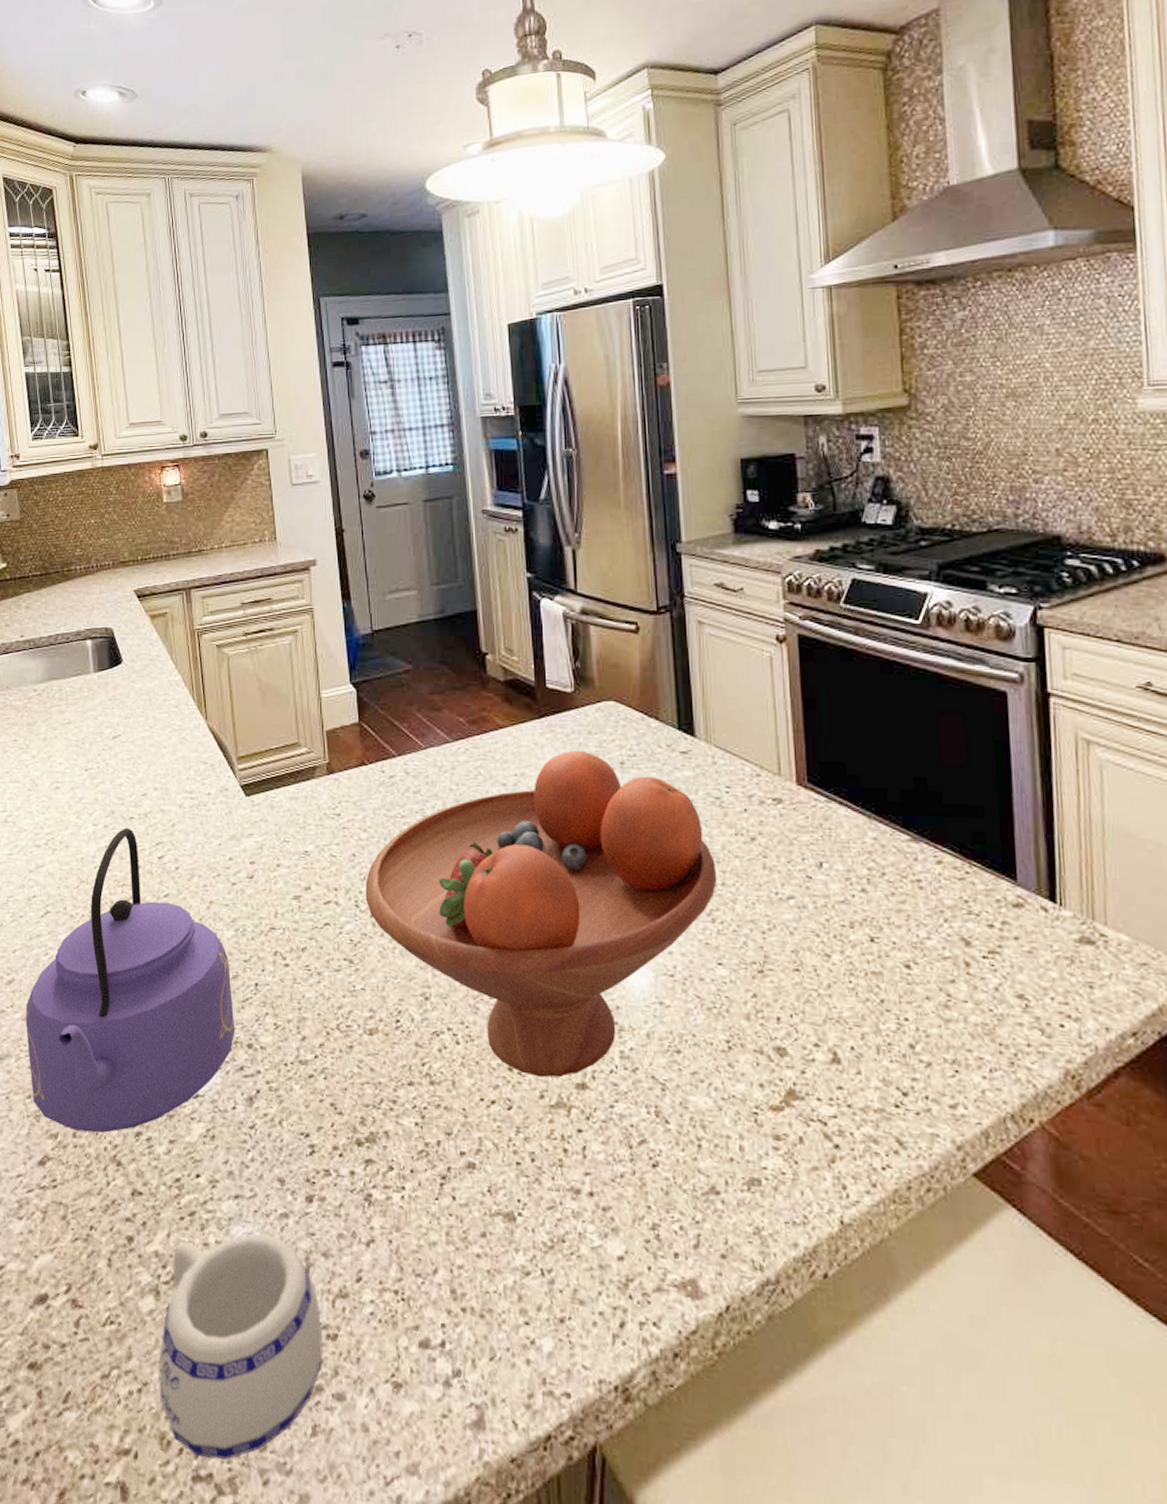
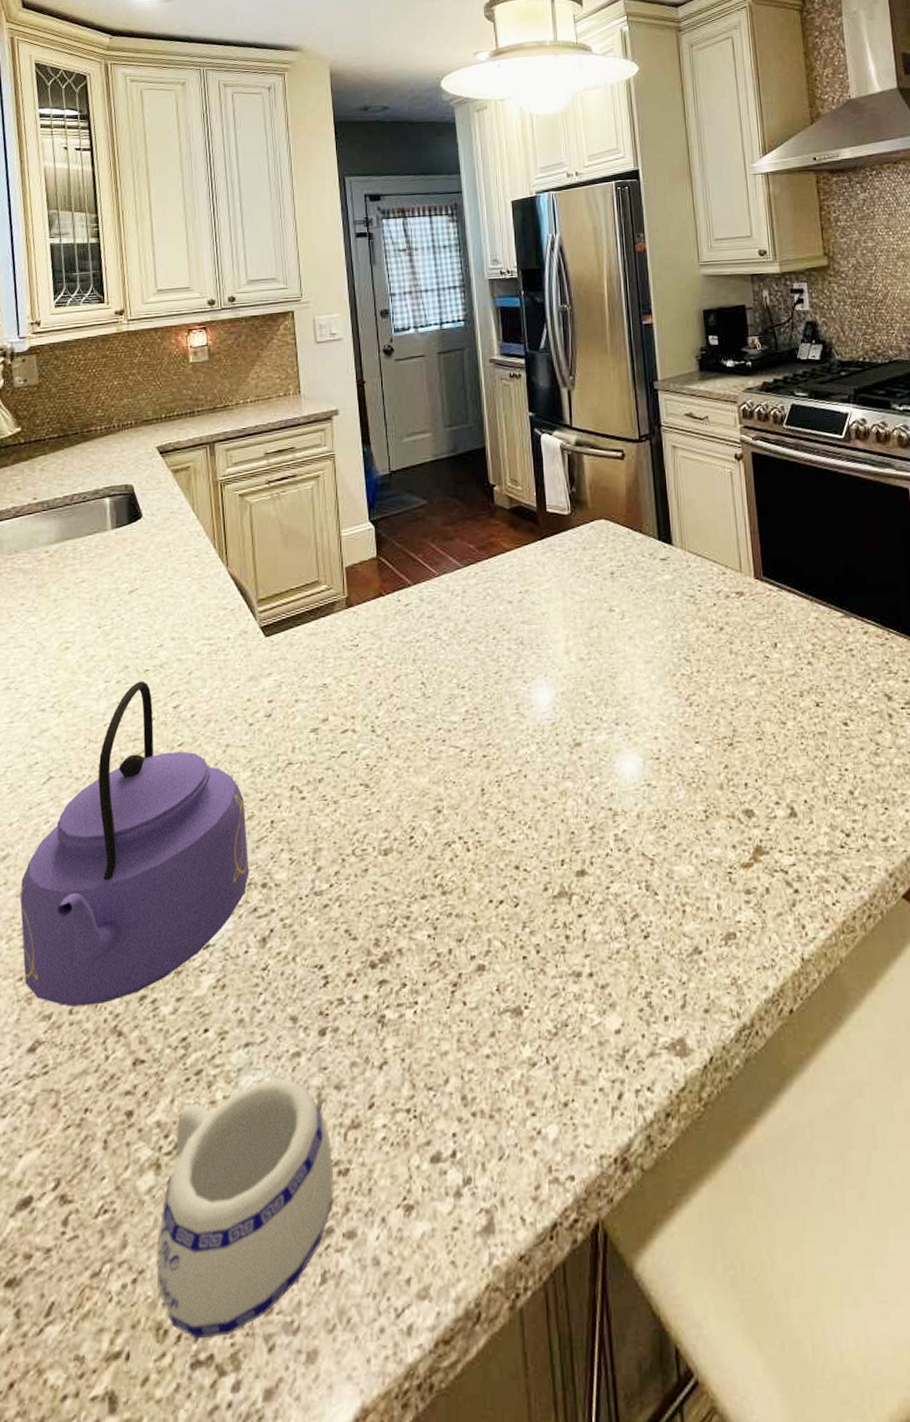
fruit bowl: present [365,750,718,1078] -> none [381,565,694,871]

